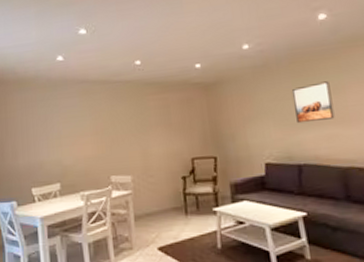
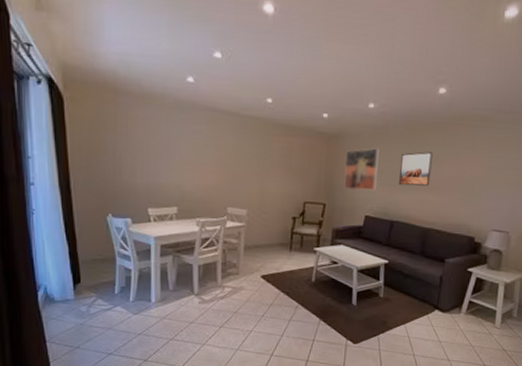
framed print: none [228,88,271,137] -> present [344,148,379,191]

